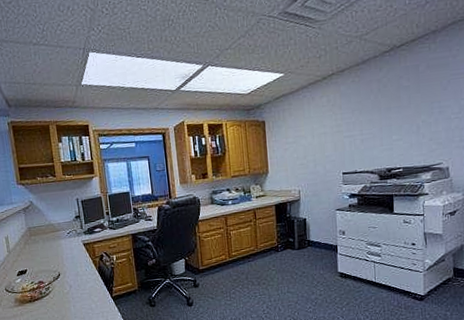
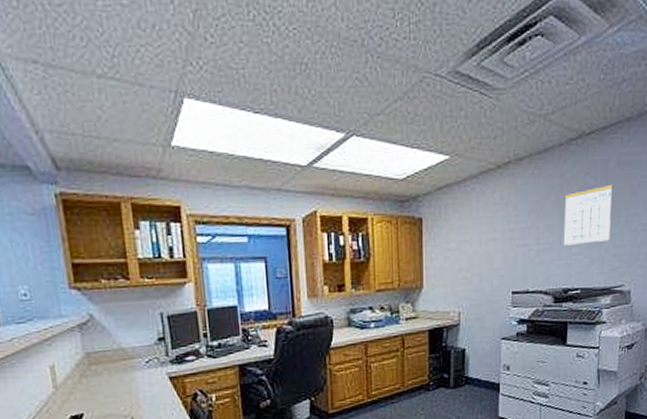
calendar: none [382,83,426,134] -> present [564,184,613,245]

